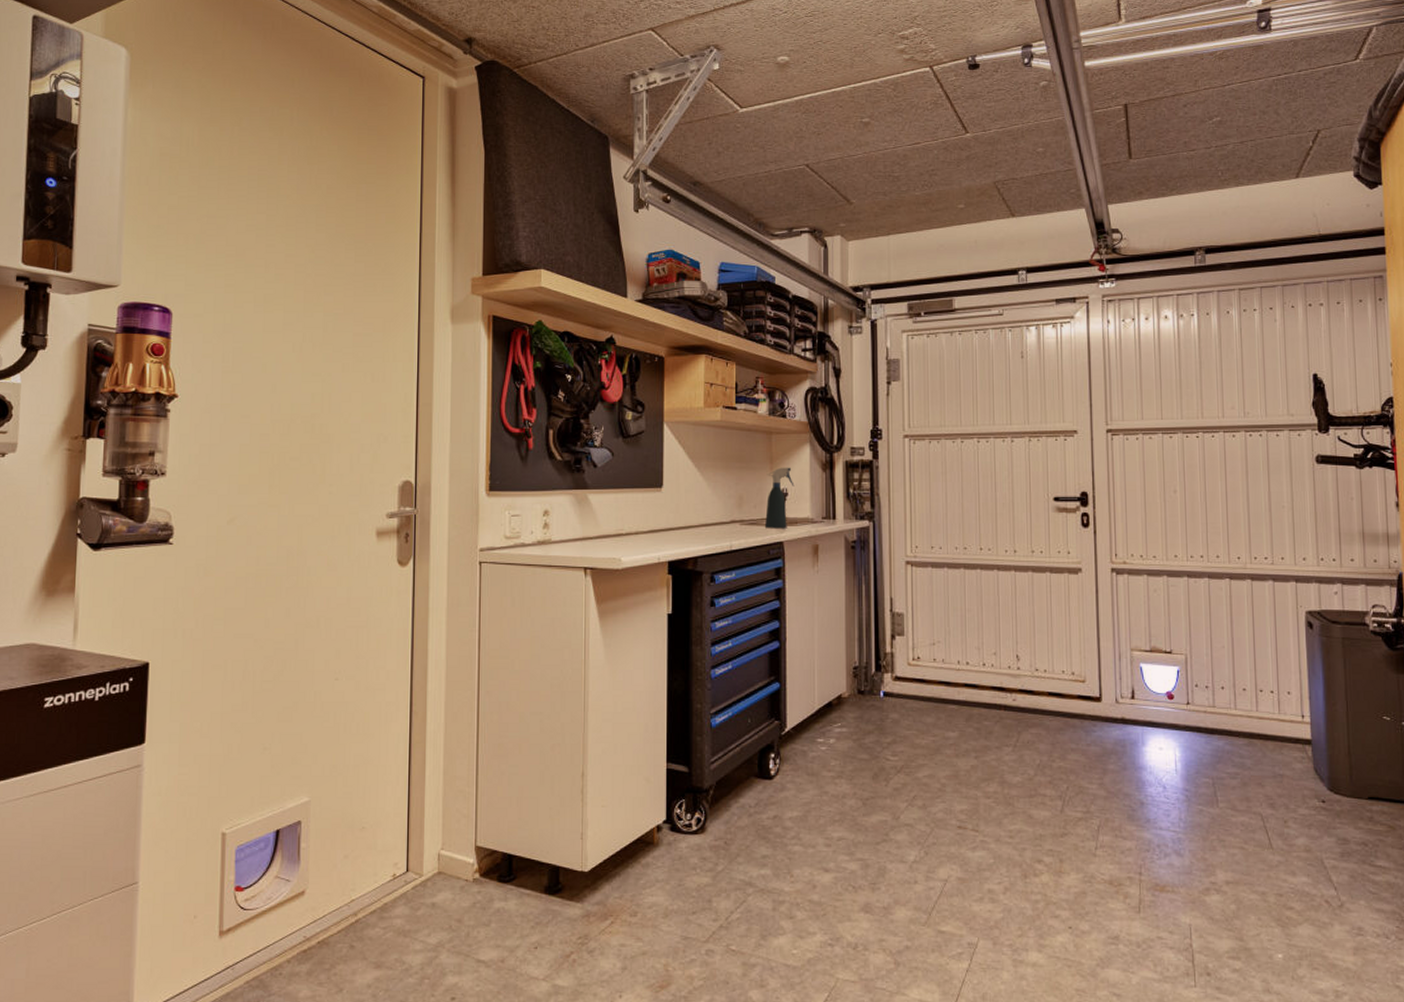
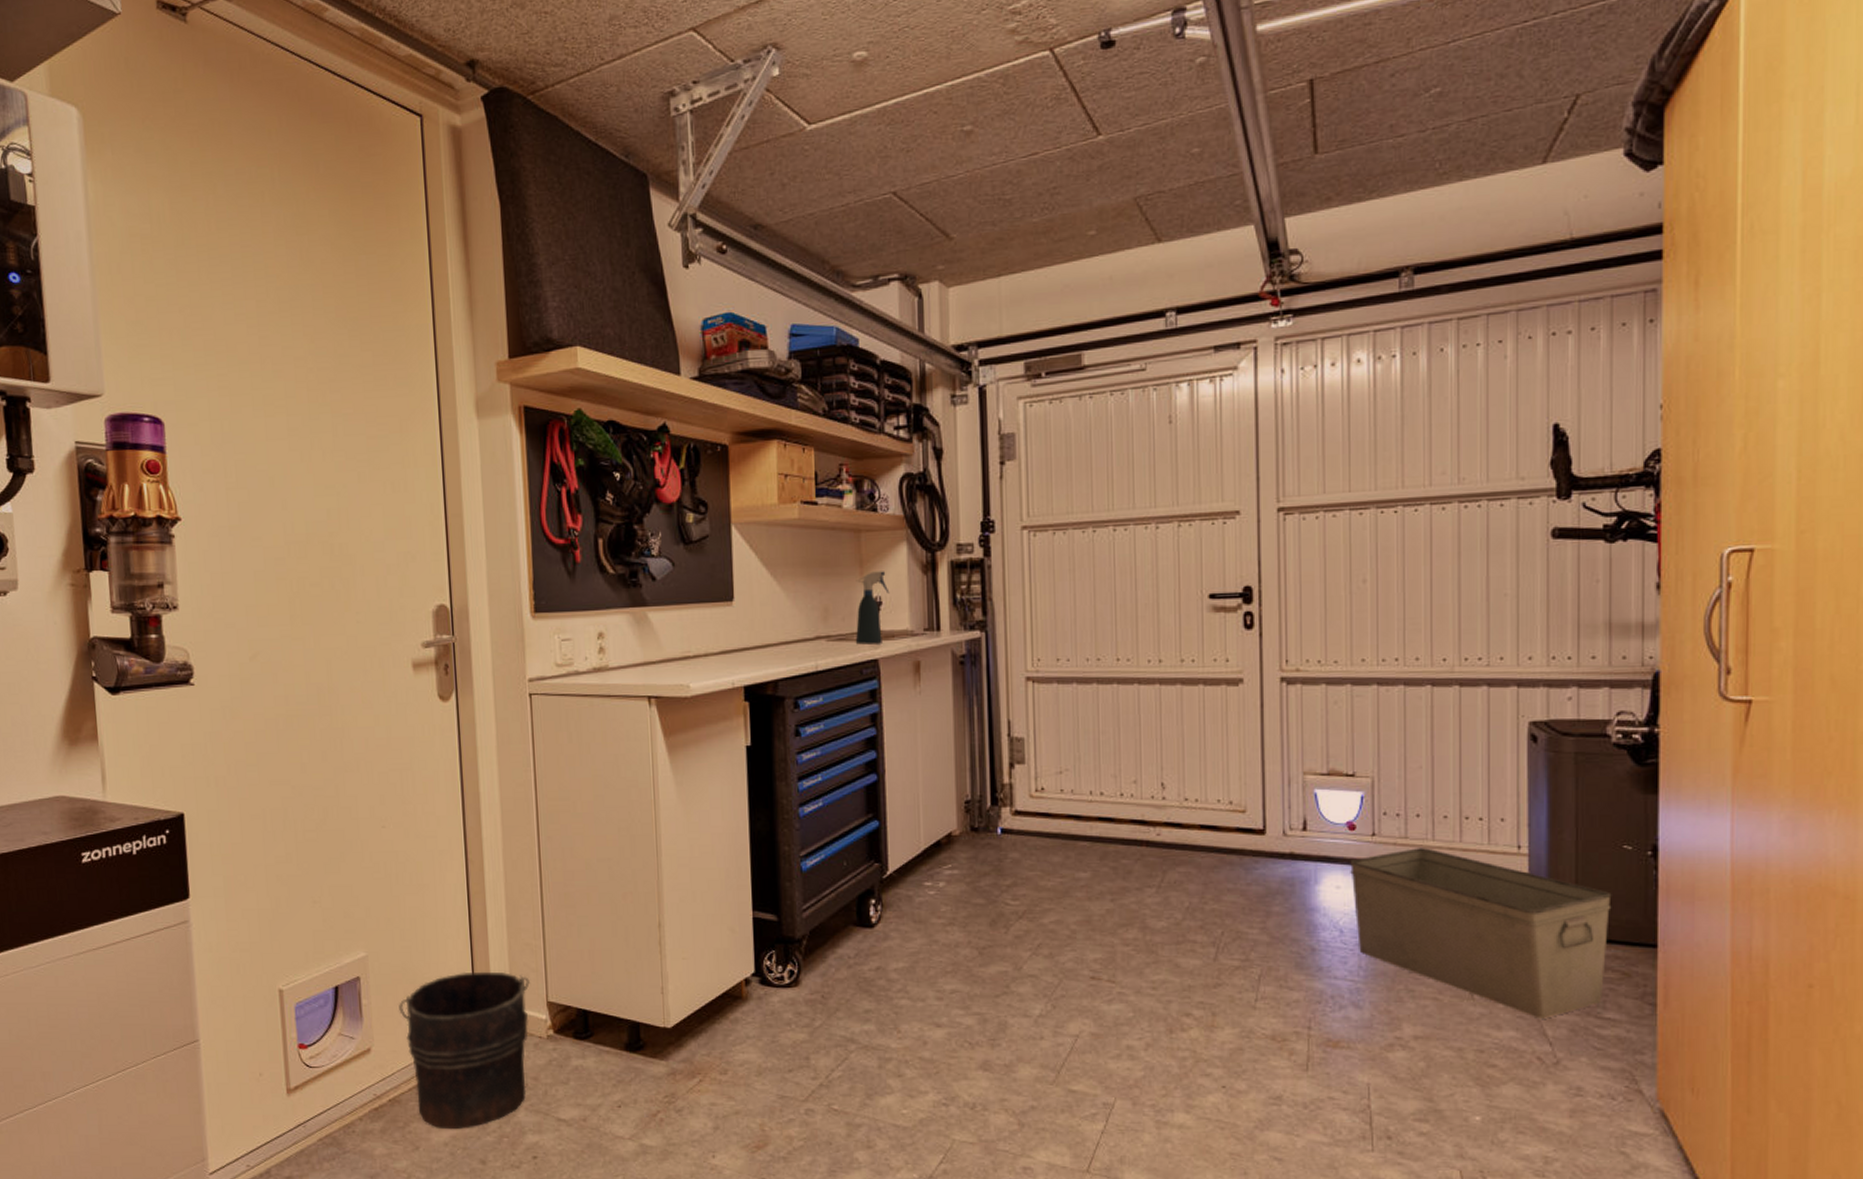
bucket: none [336,817,461,970] -> present [399,971,530,1128]
storage bin: none [1170,715,1377,866] -> present [1350,848,1612,1019]

